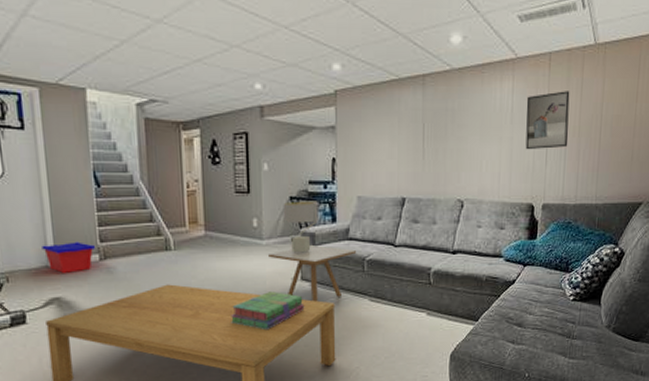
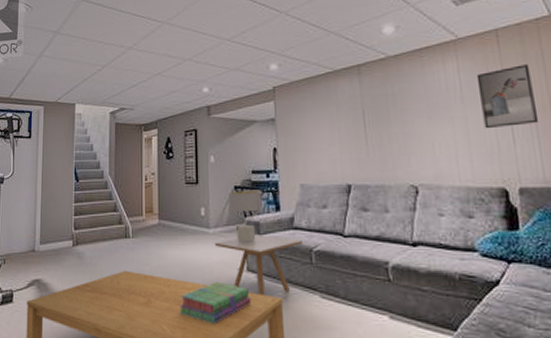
storage bin: present [41,241,96,274] -> none [31,229,71,258]

